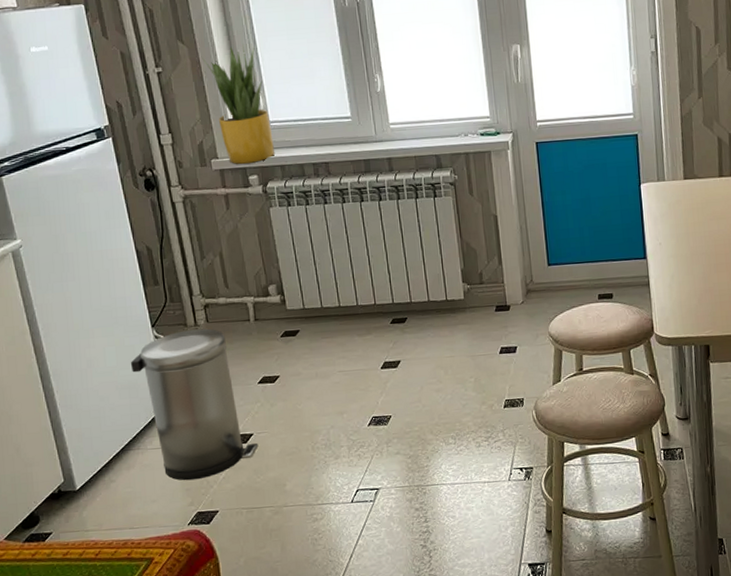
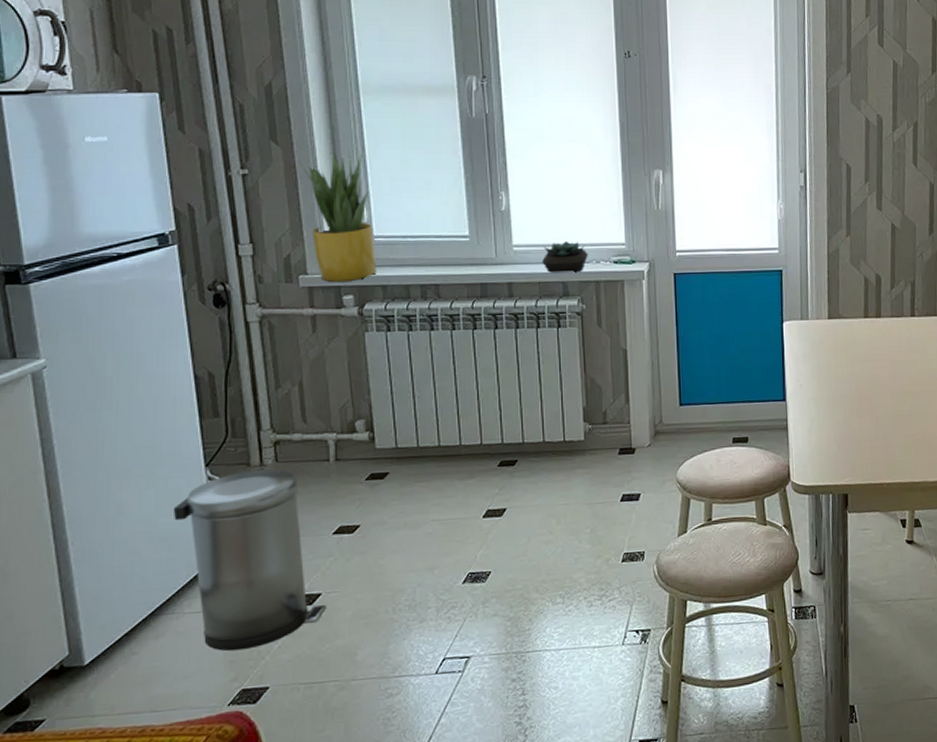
succulent plant: none [416,117,457,148] -> present [542,241,588,274]

